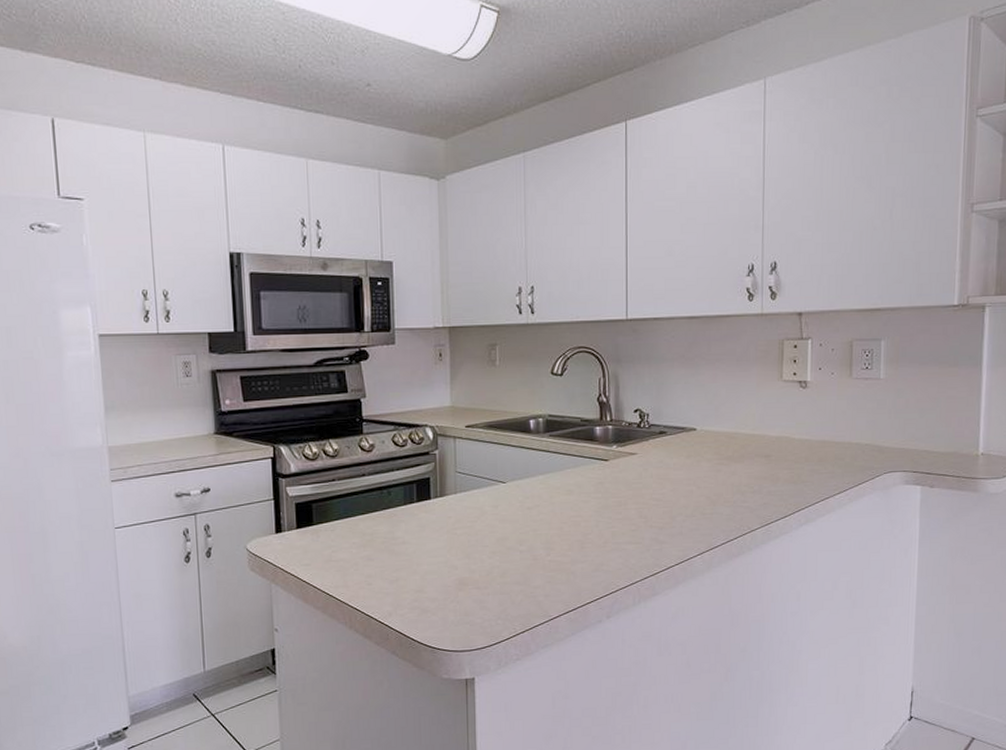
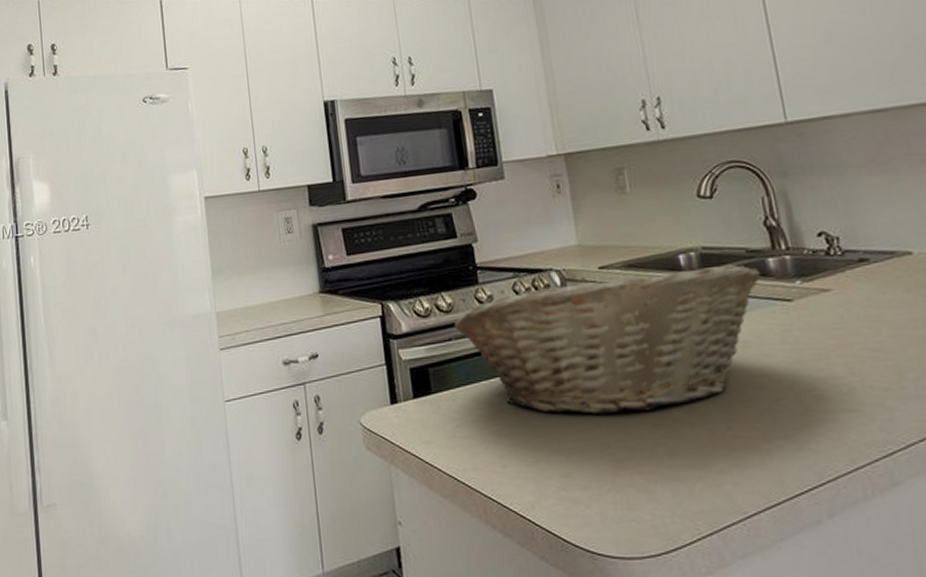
fruit basket: none [339,430,588,544] -> present [454,264,760,415]

